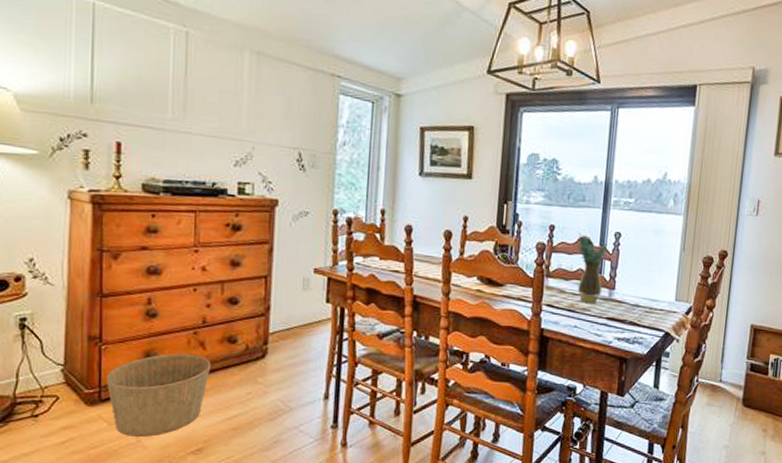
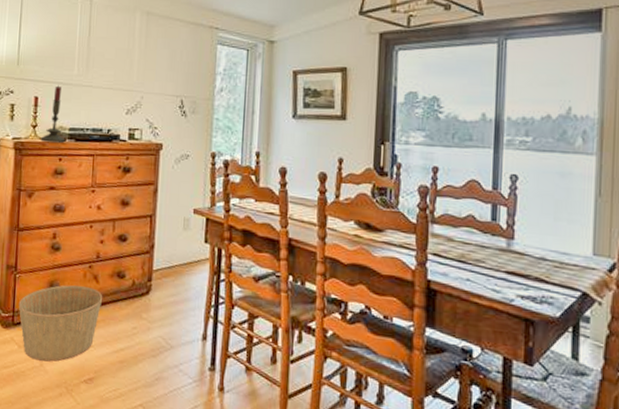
candle: none [126,129,159,198] -> present [40,84,65,144]
vase: present [577,232,607,303] -> none [466,174,502,254]

